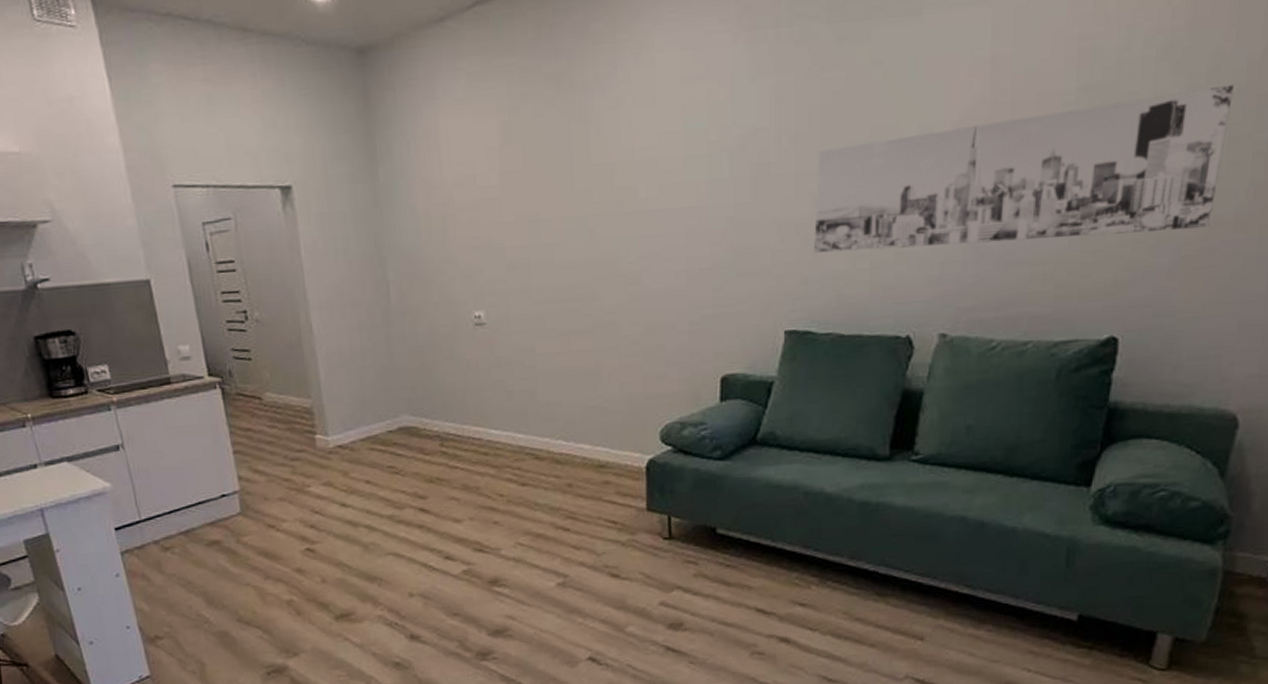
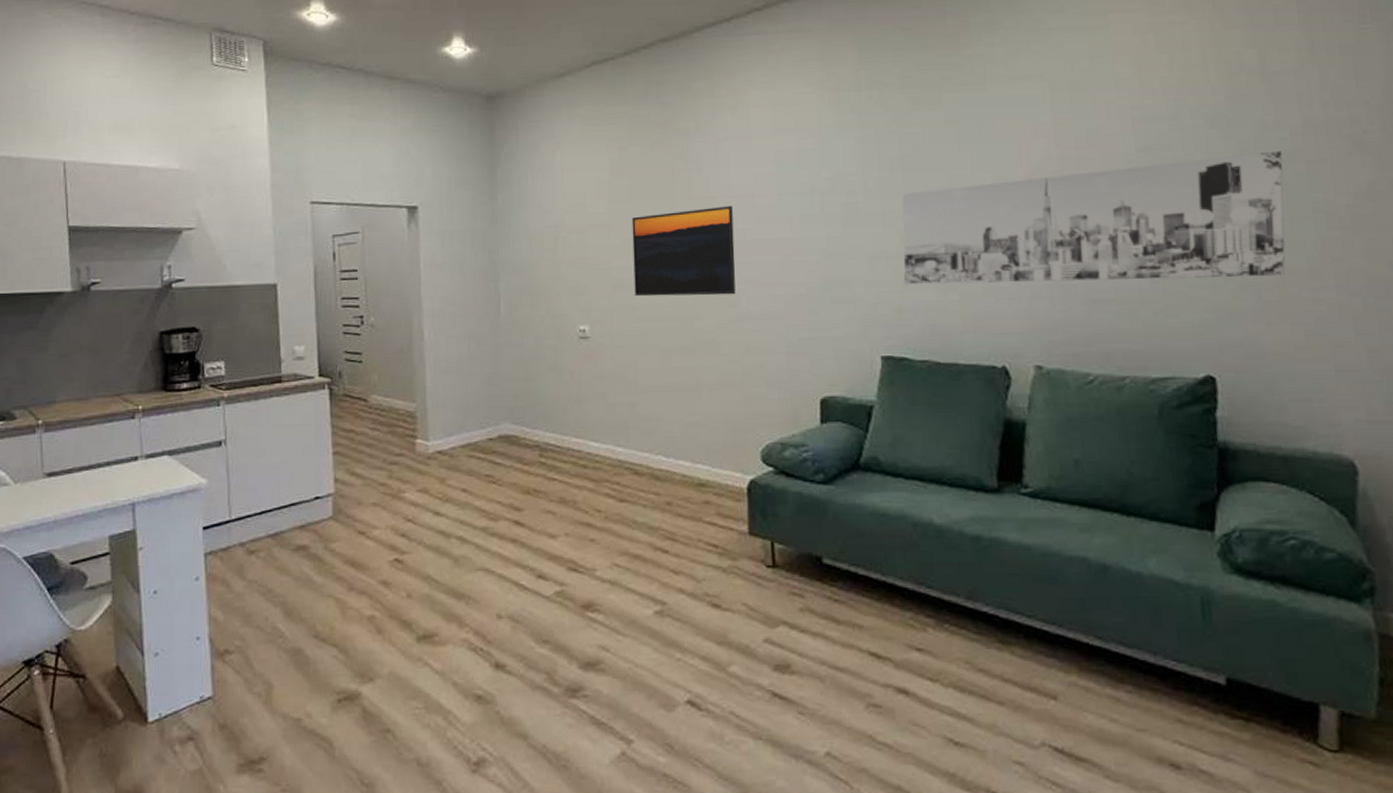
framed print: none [525,171,637,278] -> present [631,205,736,297]

